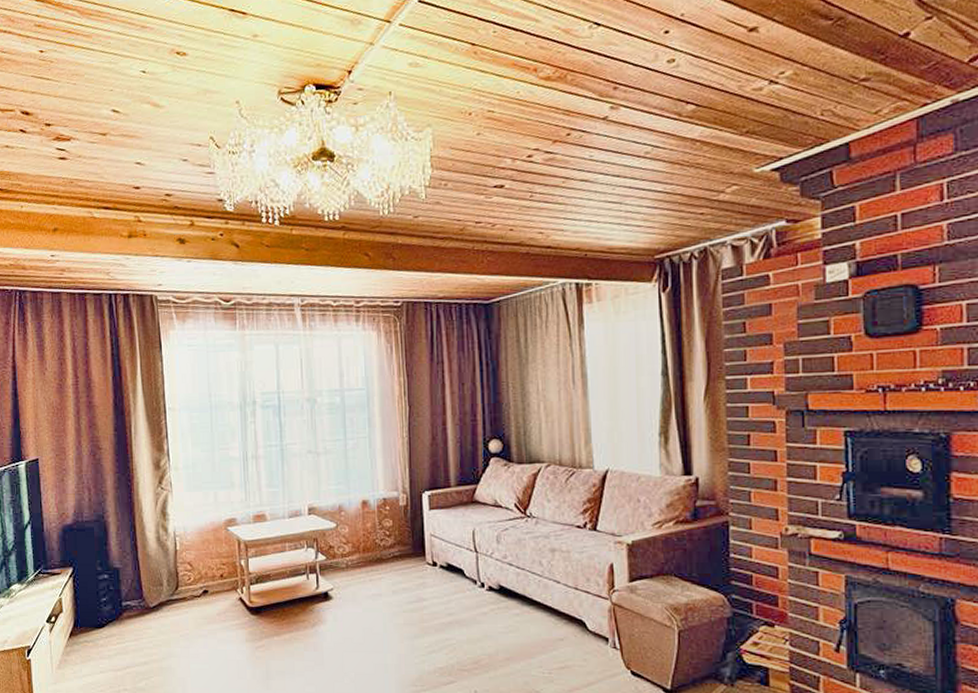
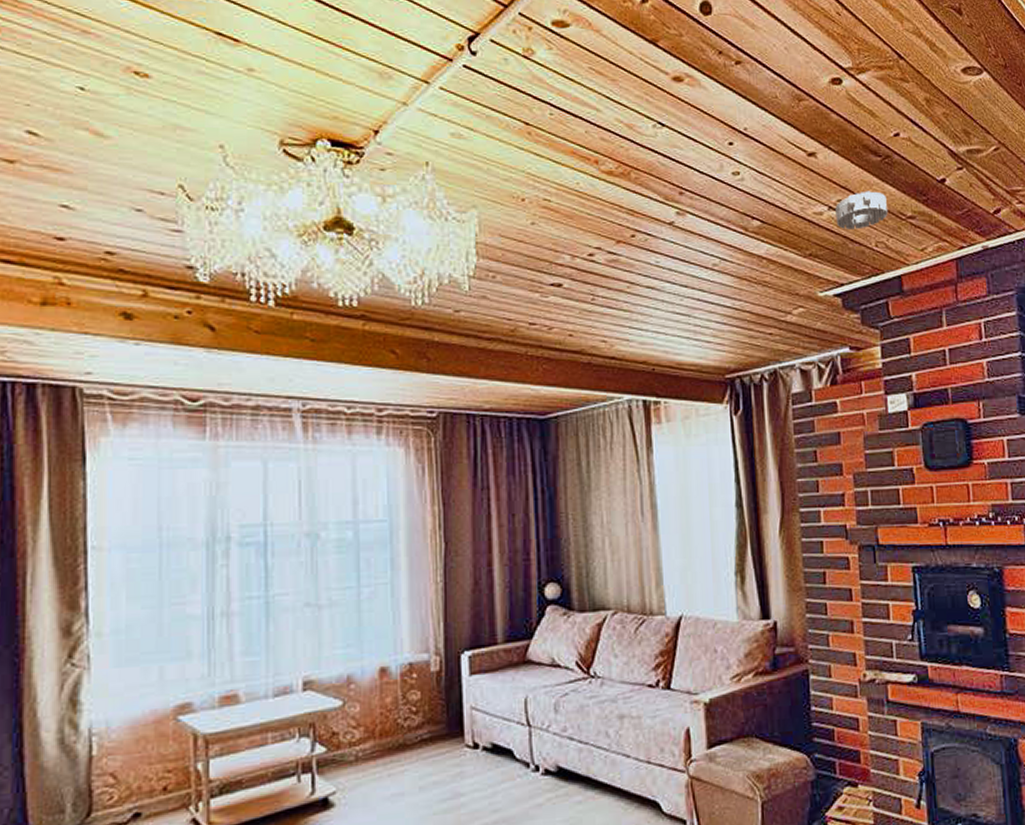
smoke detector: none [777,58,838,102] -> present [835,191,889,230]

